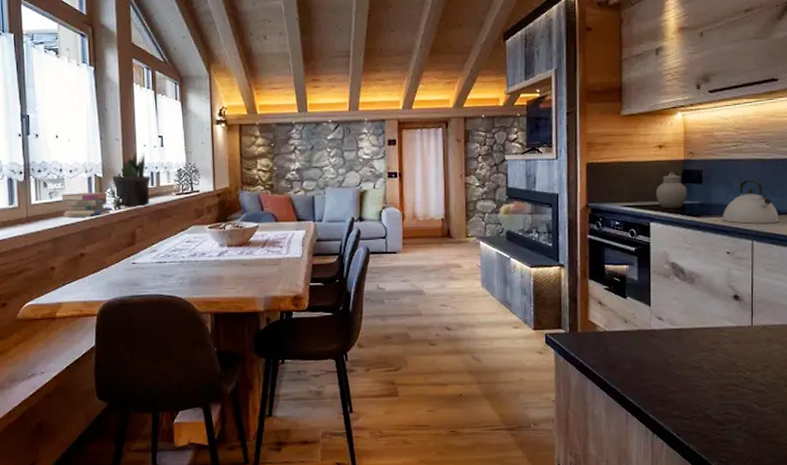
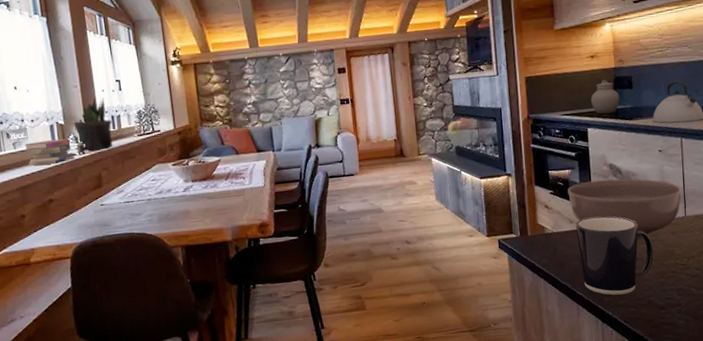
bowl: none [624,278,749,347] -> present [567,178,682,240]
mug: none [630,318,714,405] -> present [576,216,654,296]

